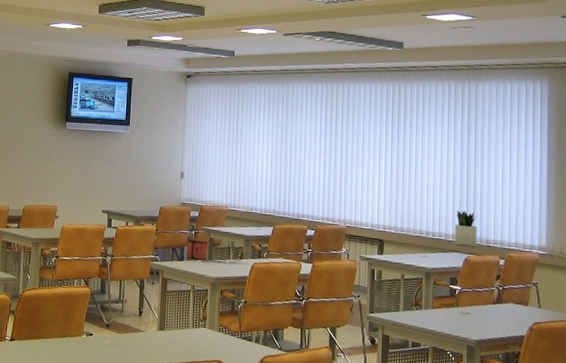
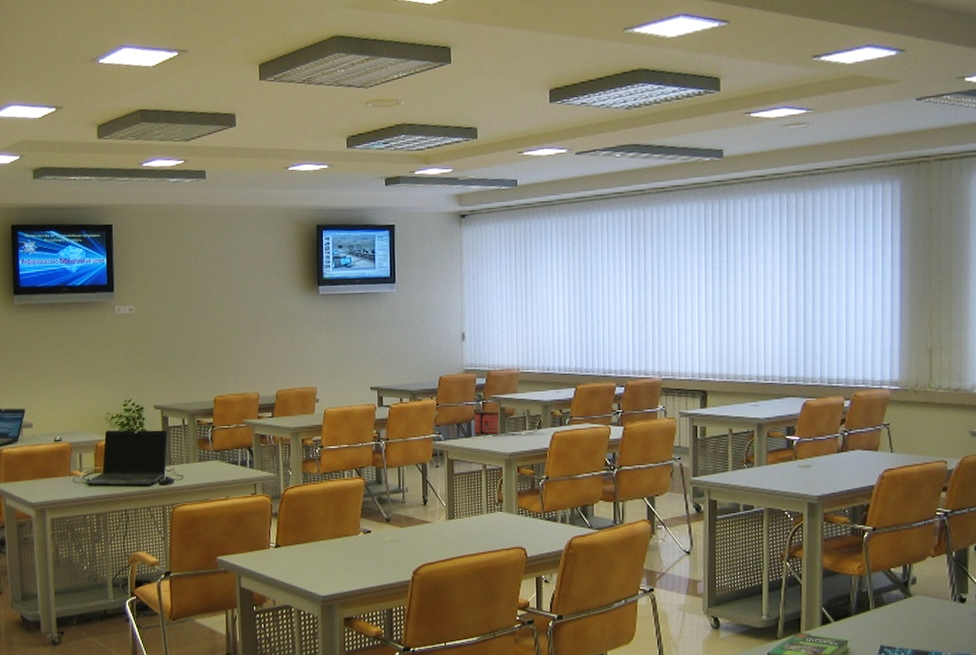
planter: present [452,210,479,248] -> none [788,347,820,390]

